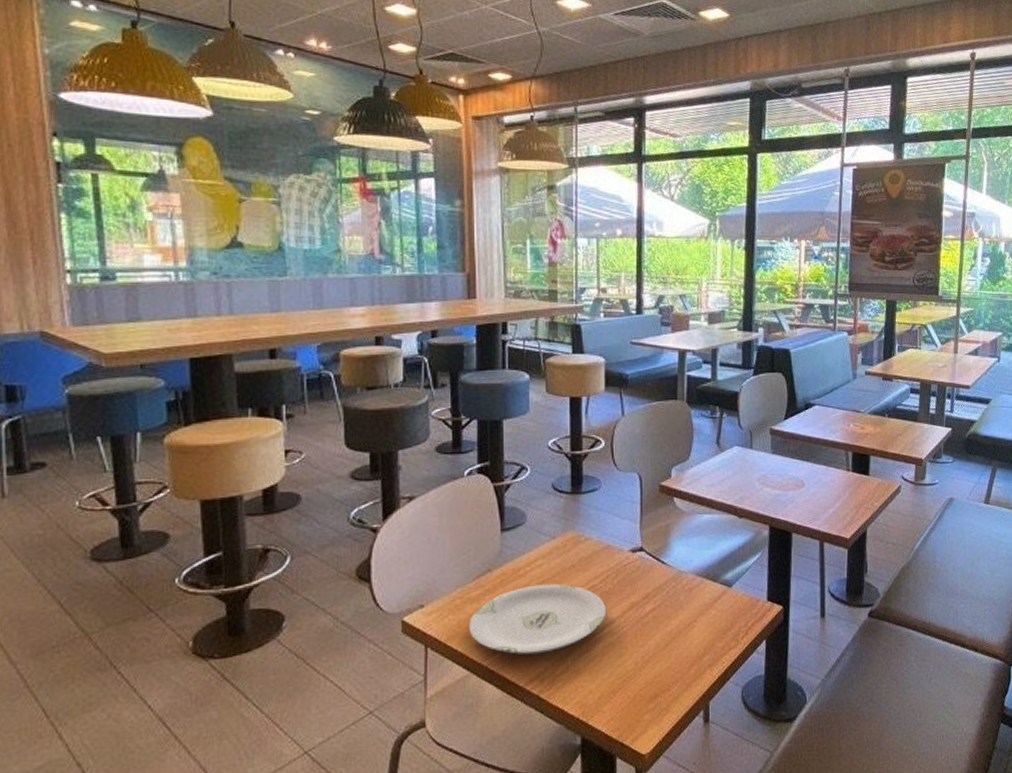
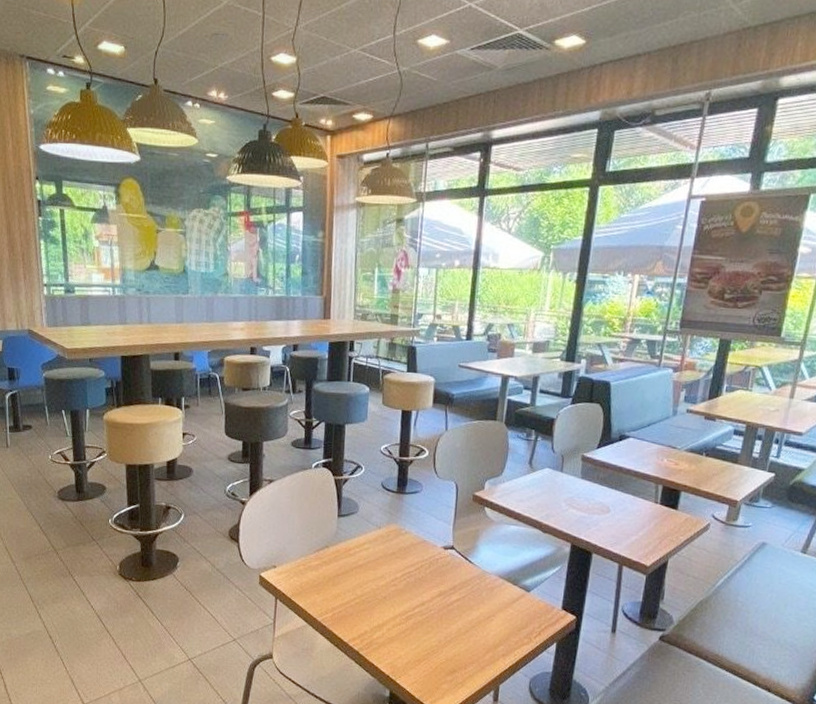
plate: present [469,583,605,655] -> none [308,563,418,620]

